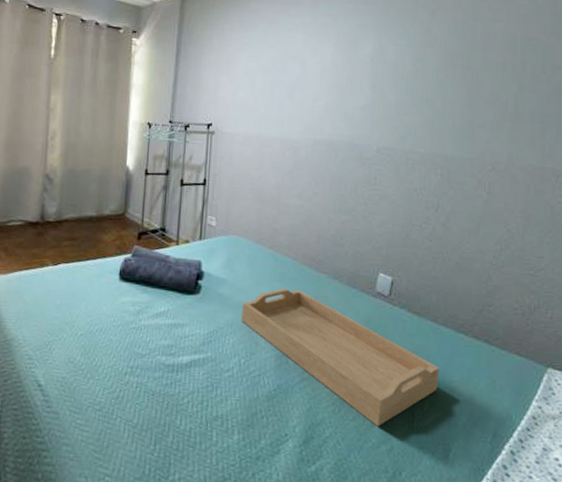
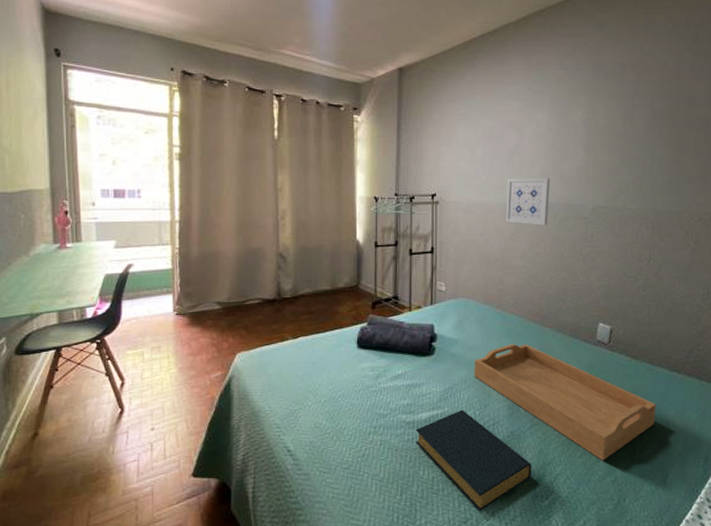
hardback book: none [173,356,299,471] -> present [415,409,532,511]
wall art: none [284,112,333,165] -> present [506,178,550,226]

